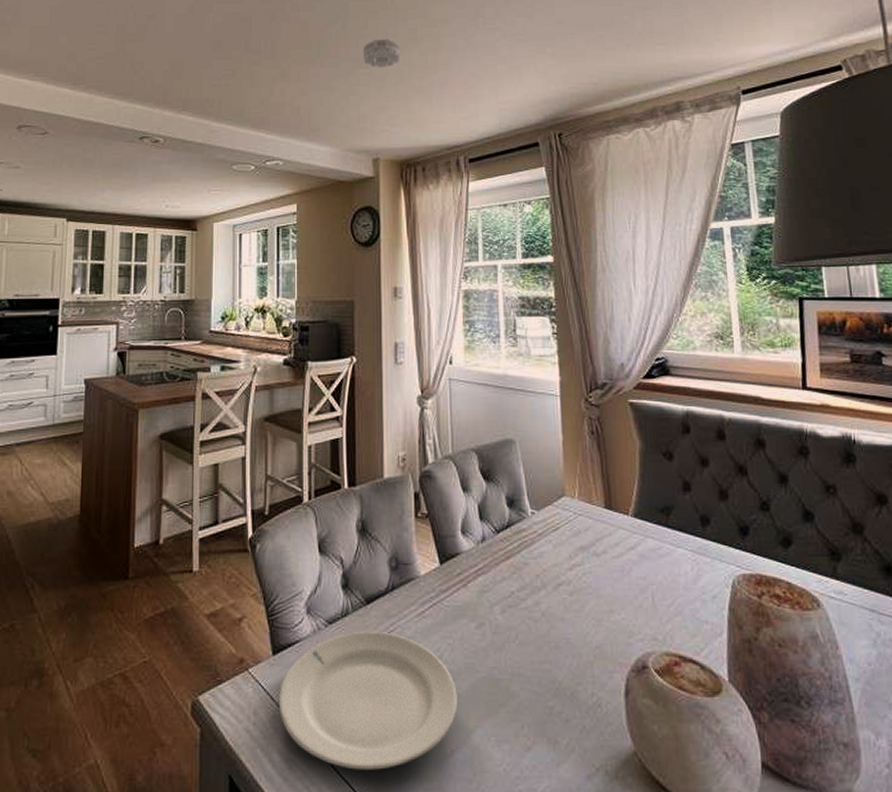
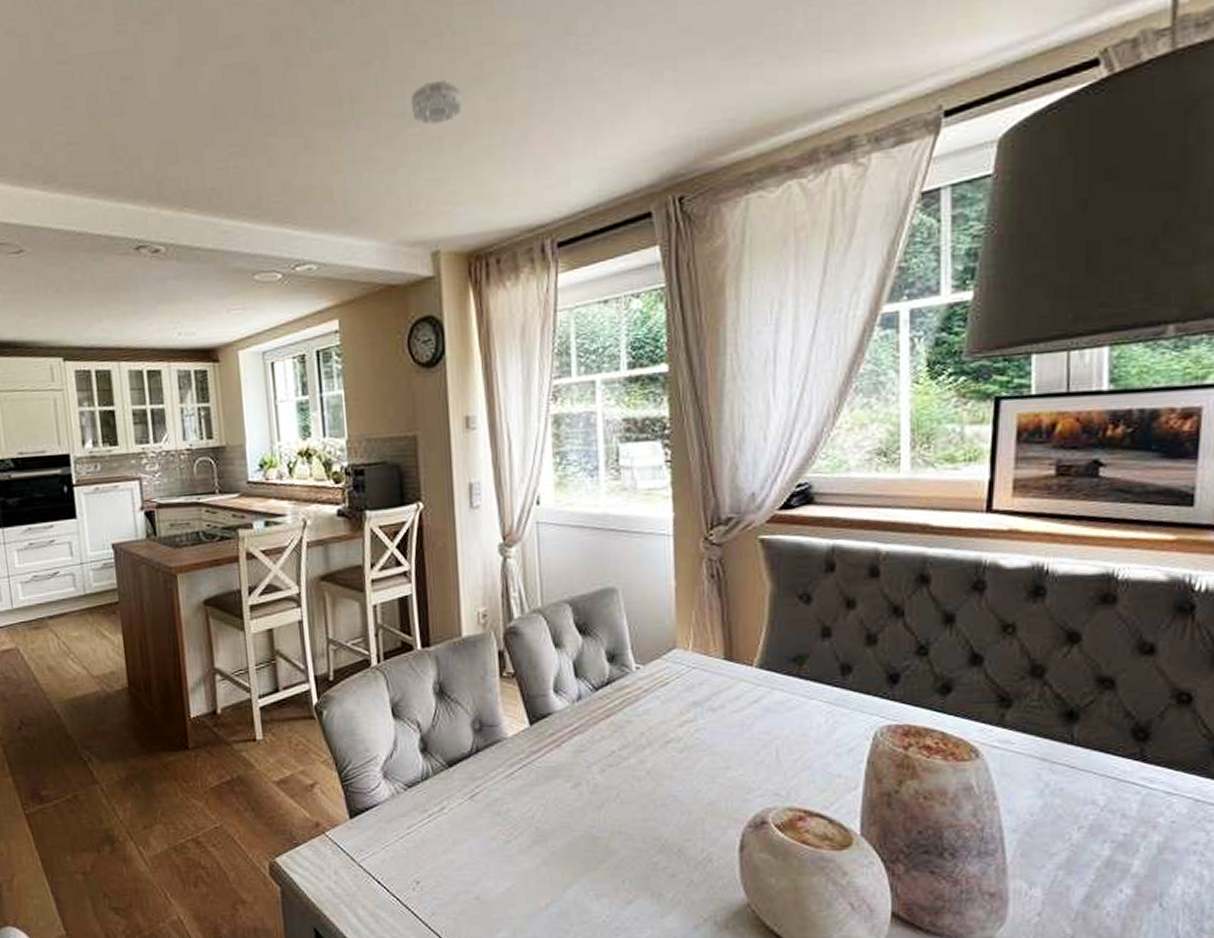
plate: present [278,630,457,770] -> none [359,793,552,923]

